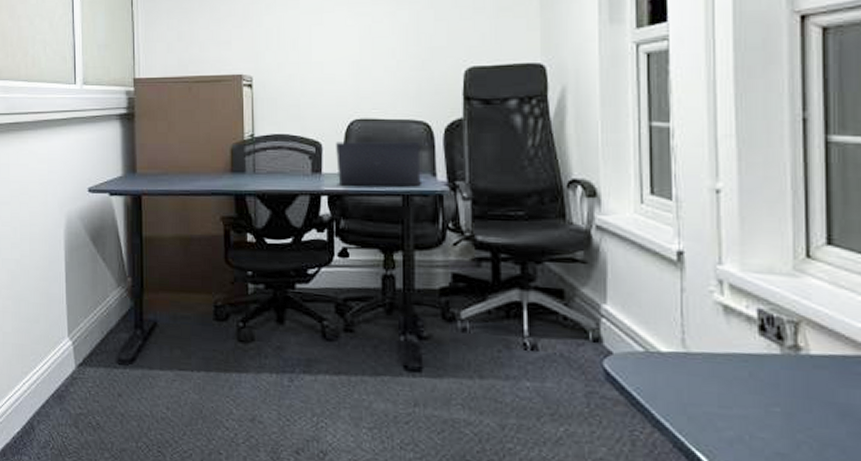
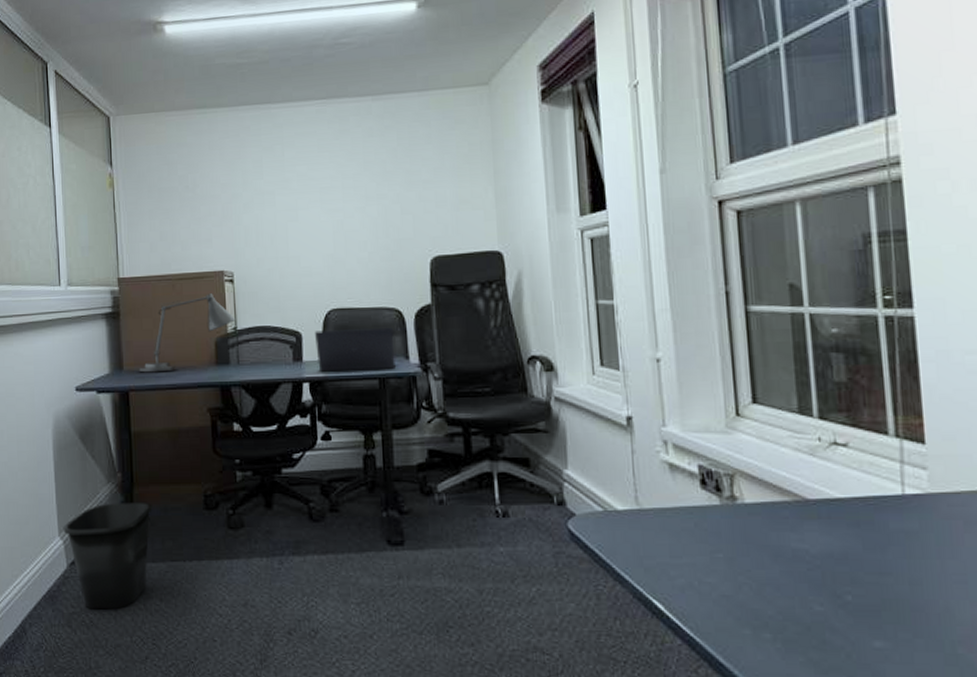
waste bin: none [72,307,162,414] -> present [63,502,153,610]
desk lamp: none [152,98,253,178] -> present [139,293,236,373]

